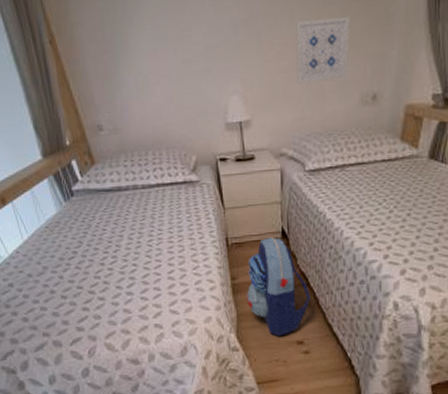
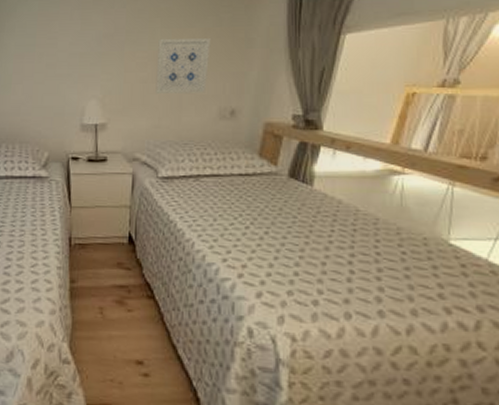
backpack: present [246,236,311,337] -> none [85,241,155,353]

